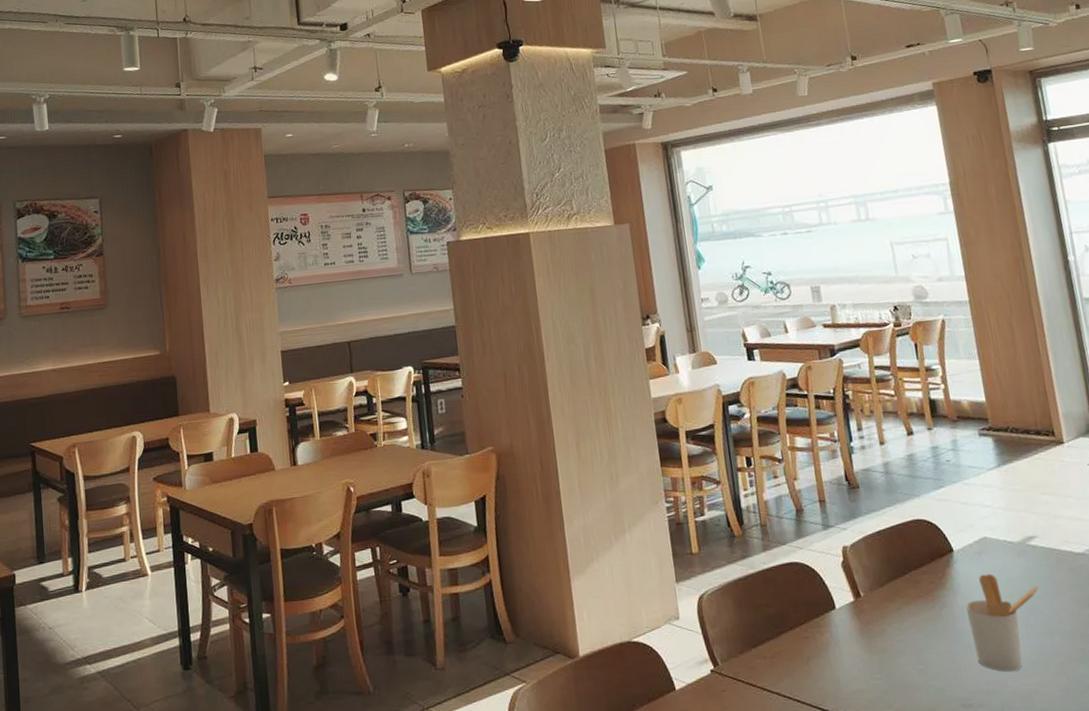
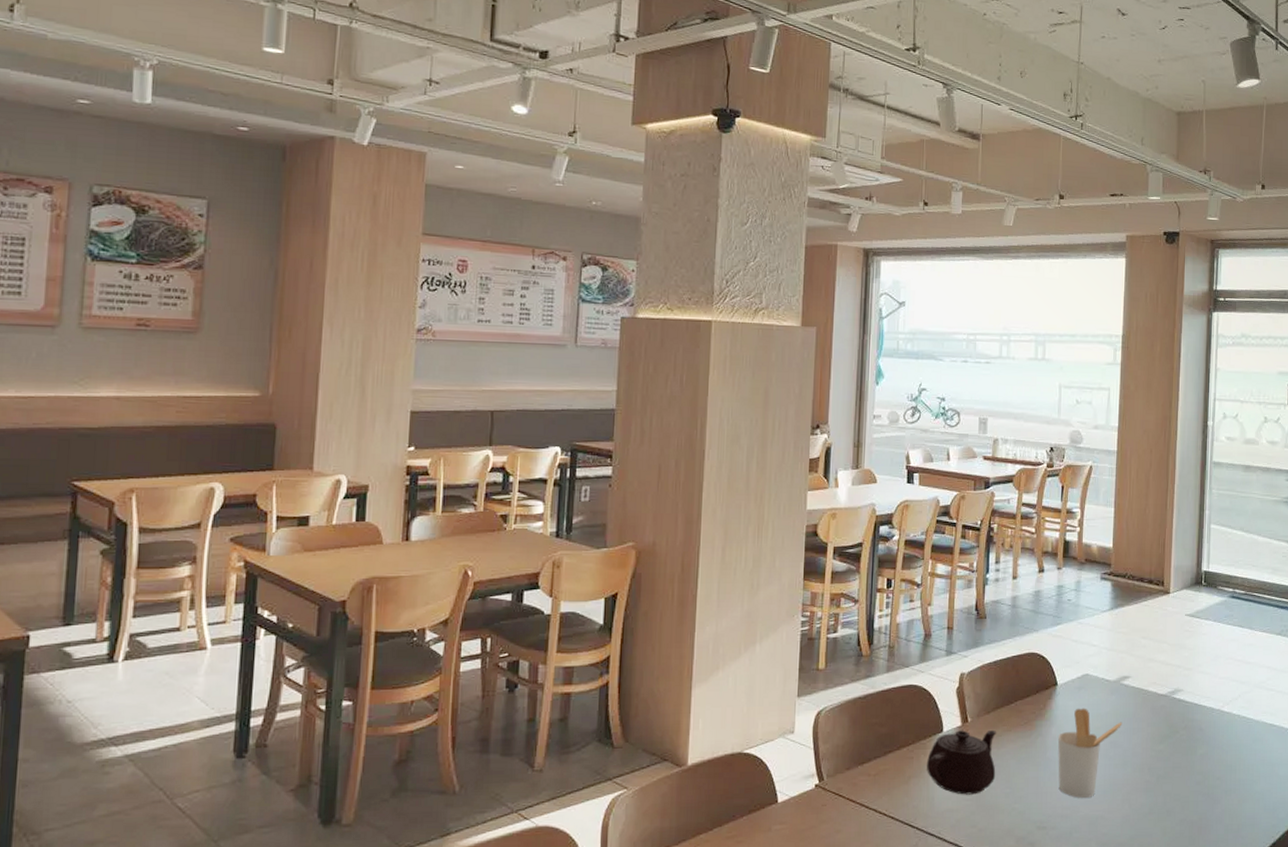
teapot: none [824,603,904,674] -> present [927,729,997,795]

